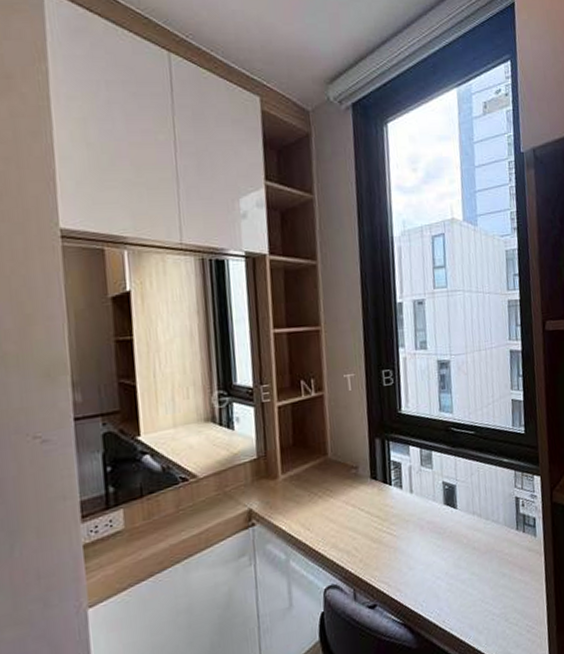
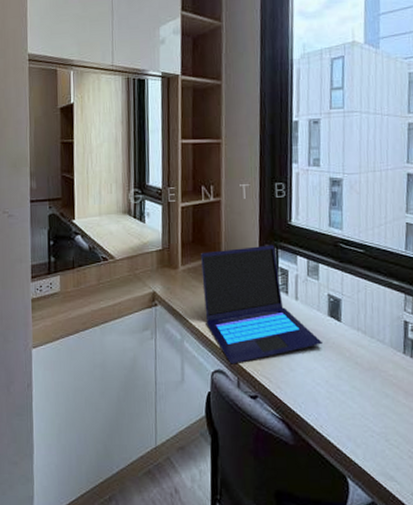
laptop: none [303,437,440,576] -> present [200,244,322,365]

